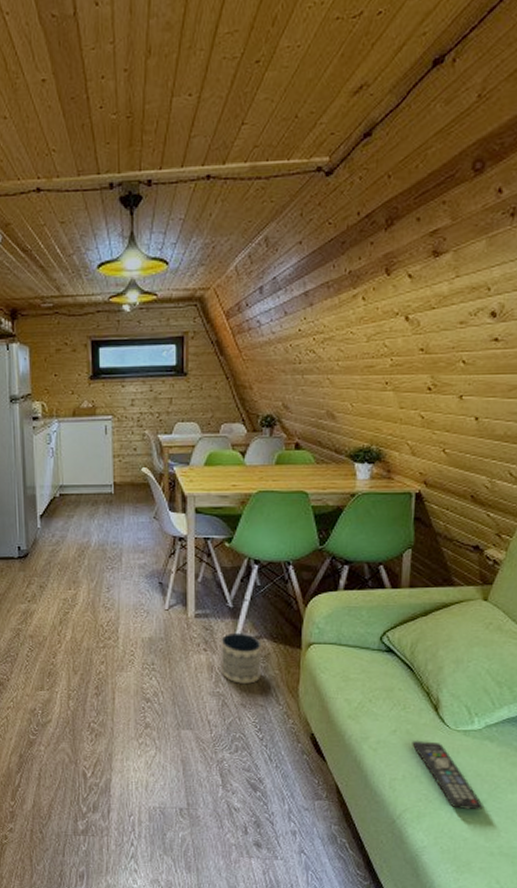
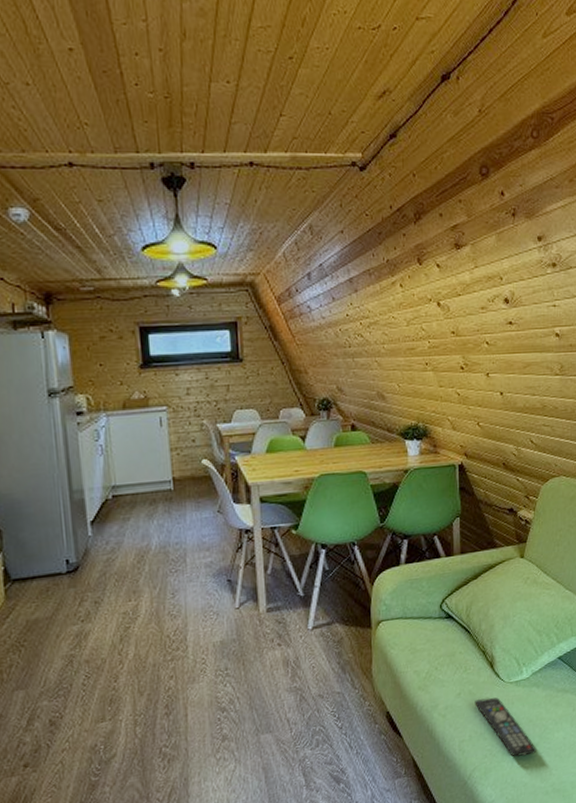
planter: present [220,632,262,684] -> none [294,621,336,674]

